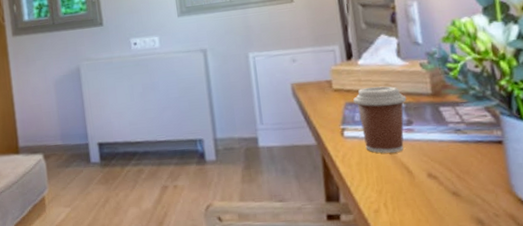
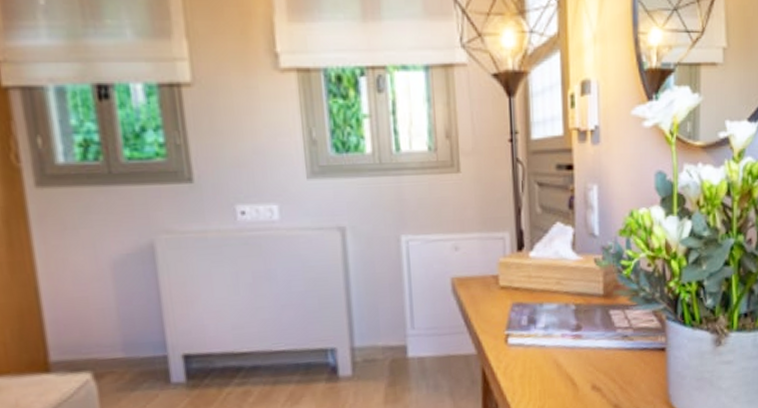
coffee cup: present [353,86,407,153] -> none [521,284,578,363]

